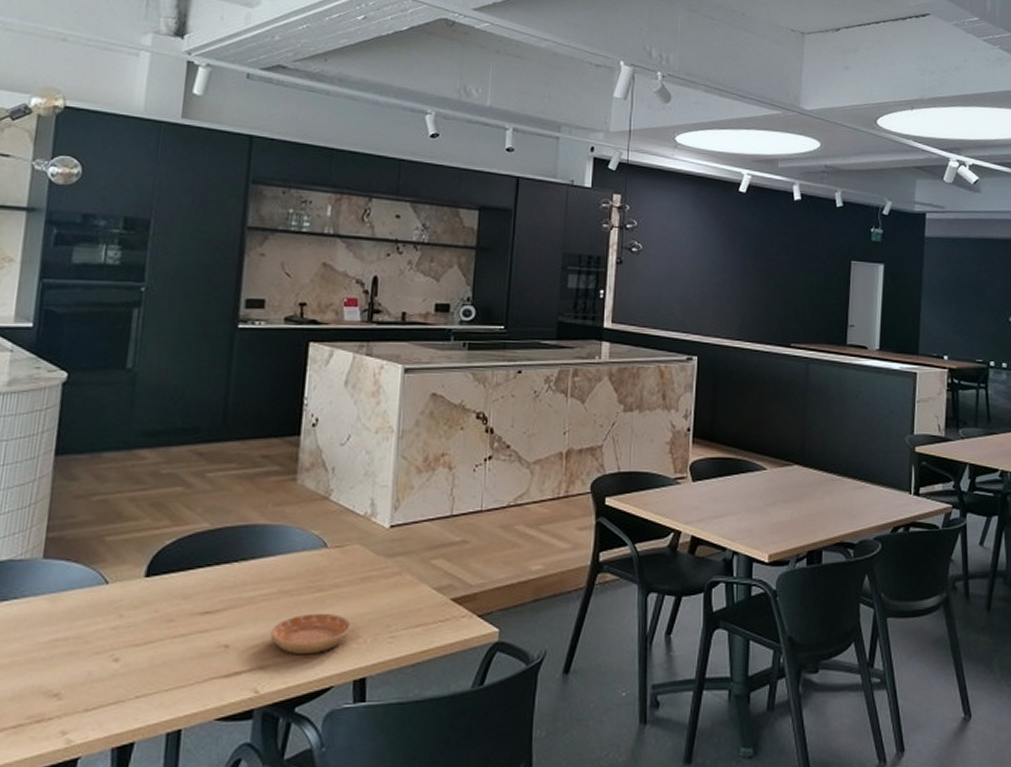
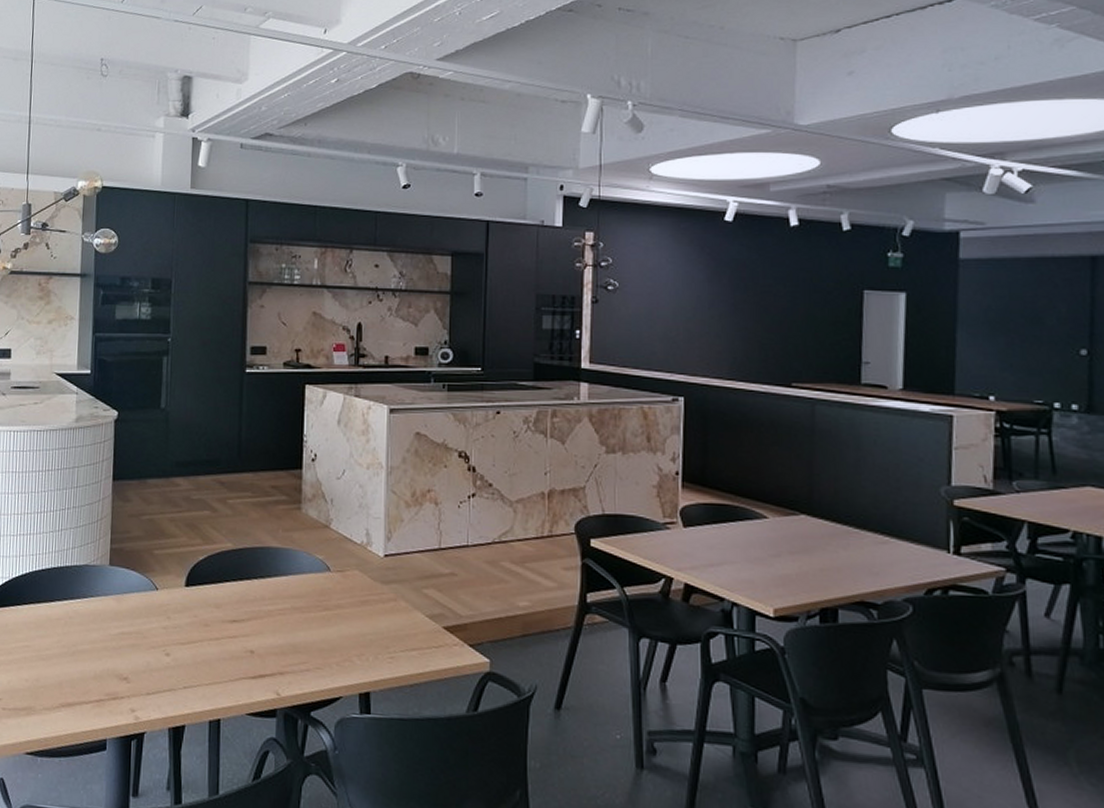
saucer: present [270,613,352,655] -> none [287,629,356,666]

